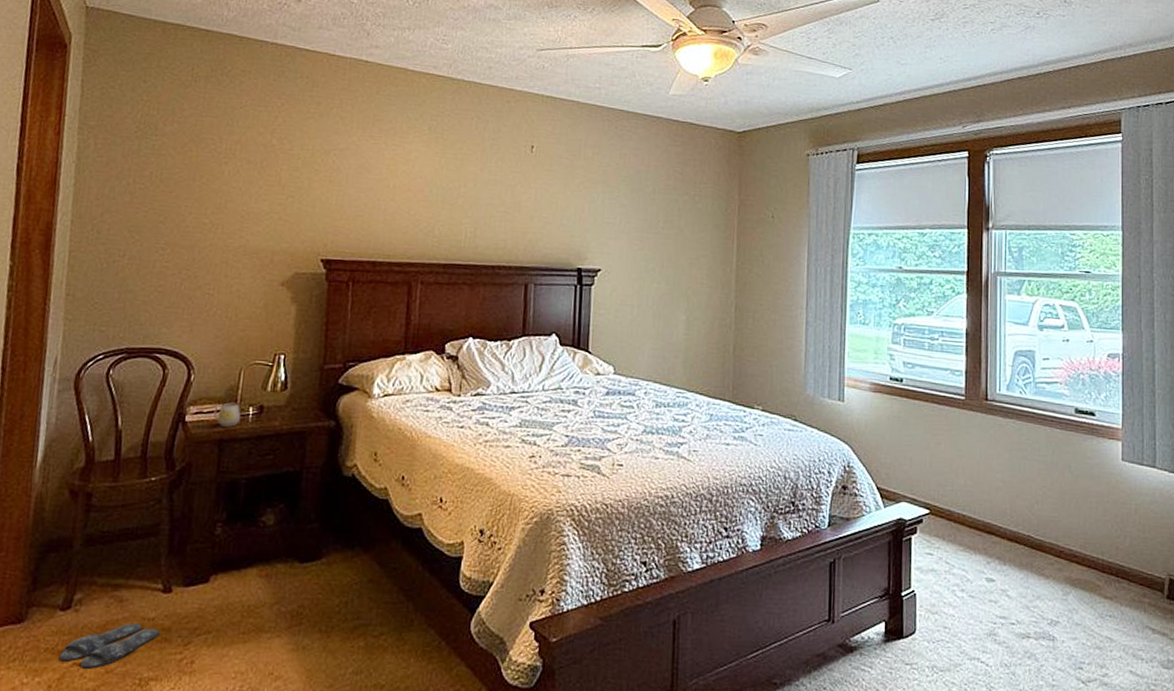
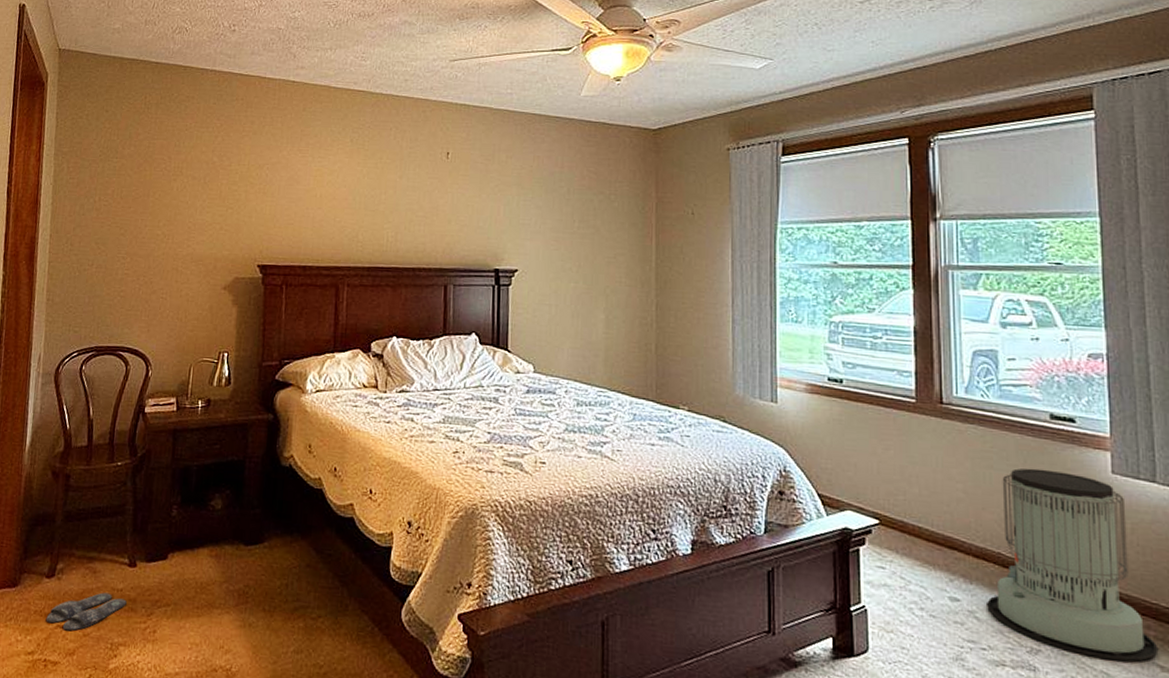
mug: present [213,402,241,427] -> none [168,396,192,418]
space heater: none [1016,458,1151,628] -> present [985,468,1159,663]

